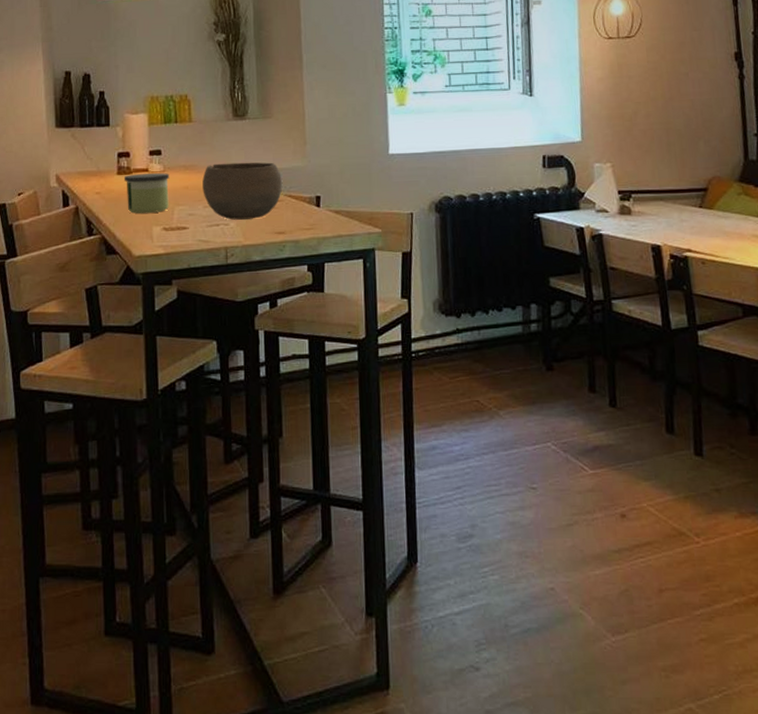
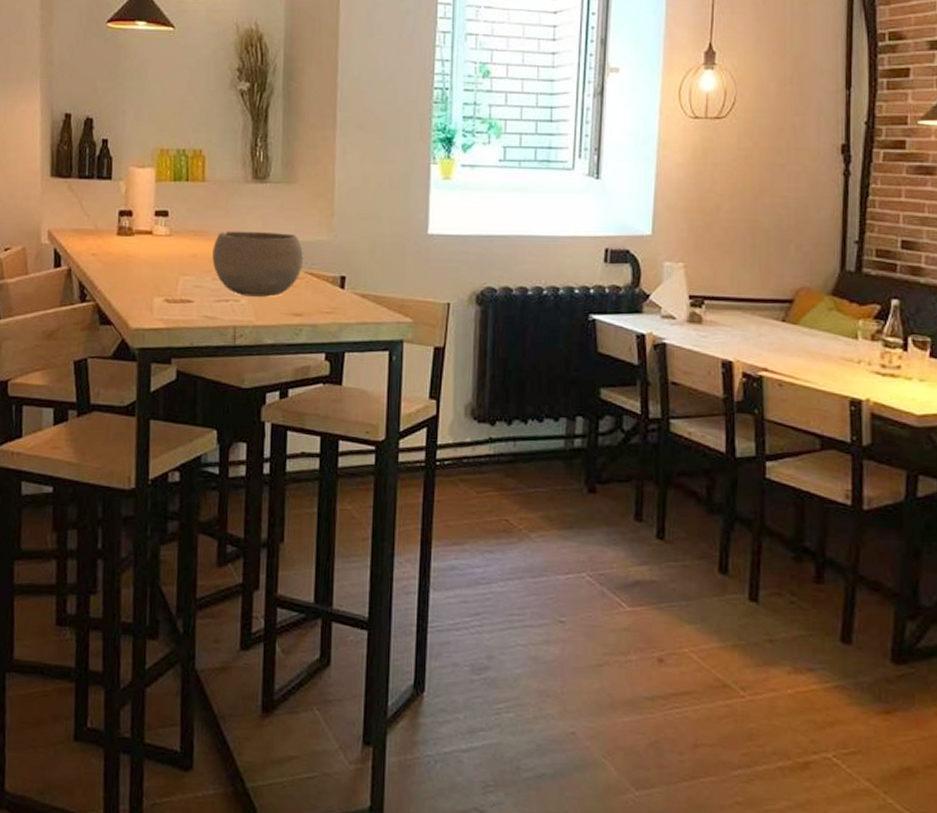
candle: present [125,173,170,214] -> none [125,236,176,282]

